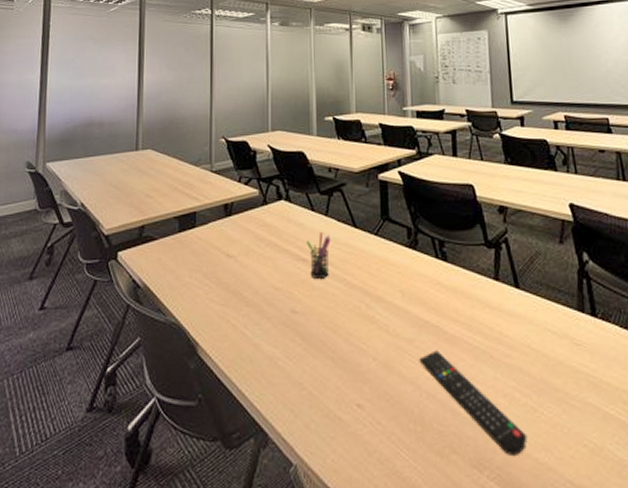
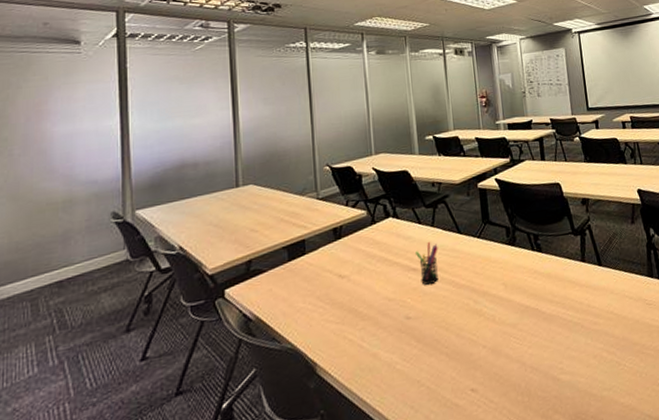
remote control: present [419,350,528,457] -> none [523,329,615,406]

